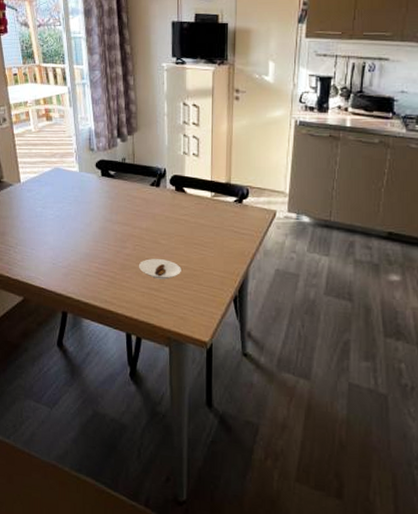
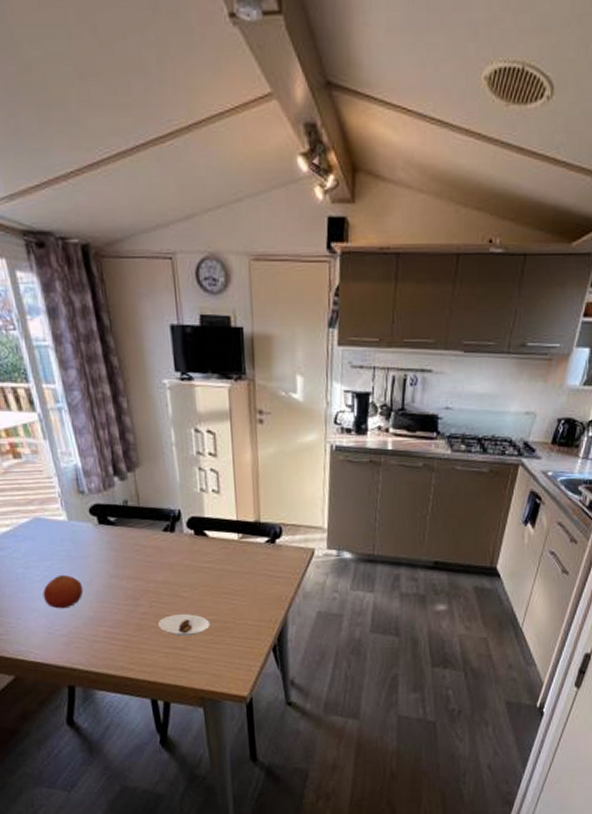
fruit: none [53,215,84,244] -> present [42,574,84,609]

